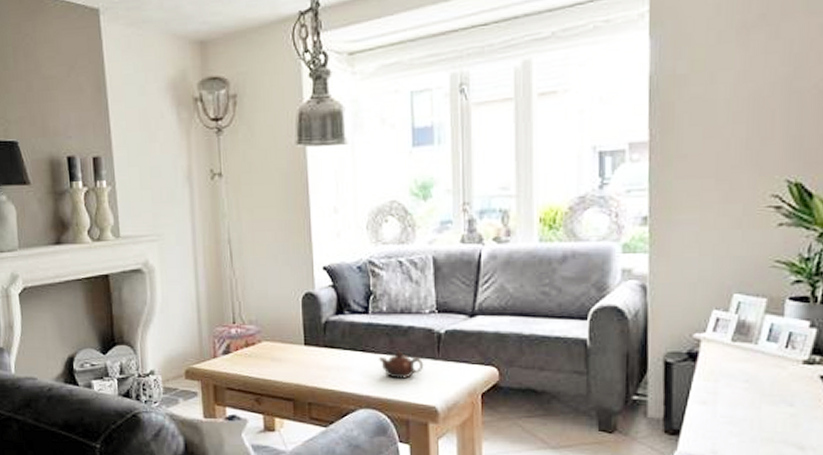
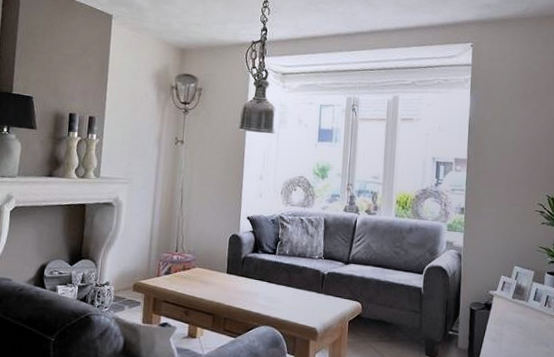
teapot: present [379,350,423,379] -> none [279,283,310,305]

